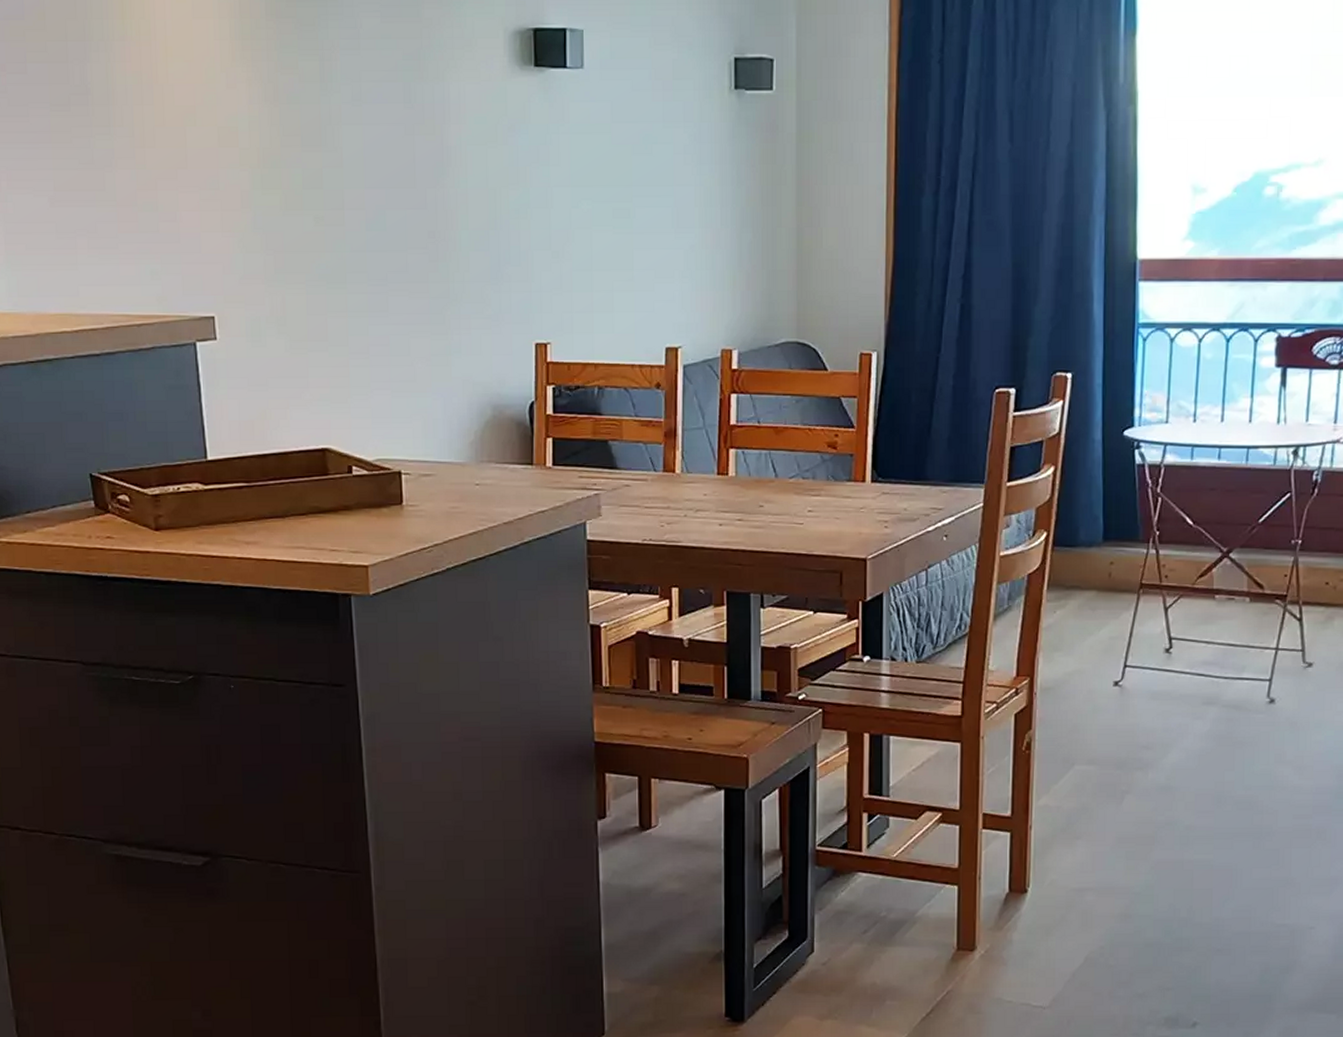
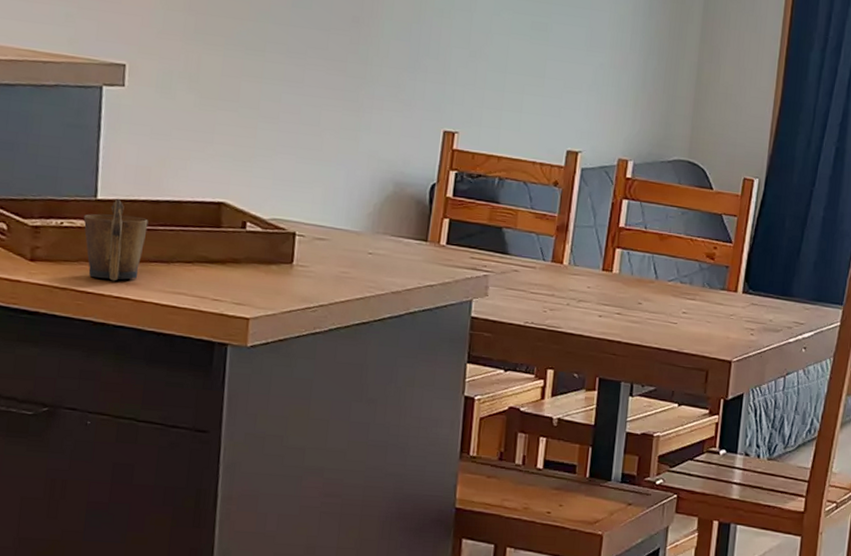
mug: none [198,456,259,542] -> present [83,198,149,281]

